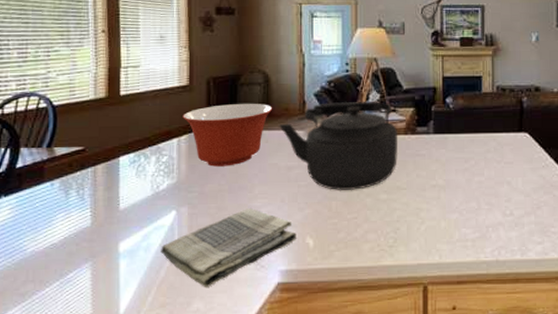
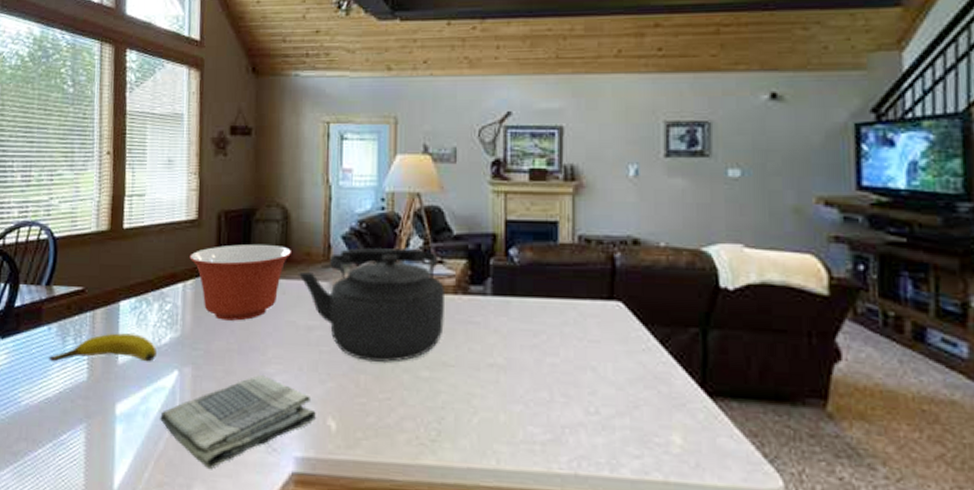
banana: none [53,183,155,213] -> present [49,333,157,362]

